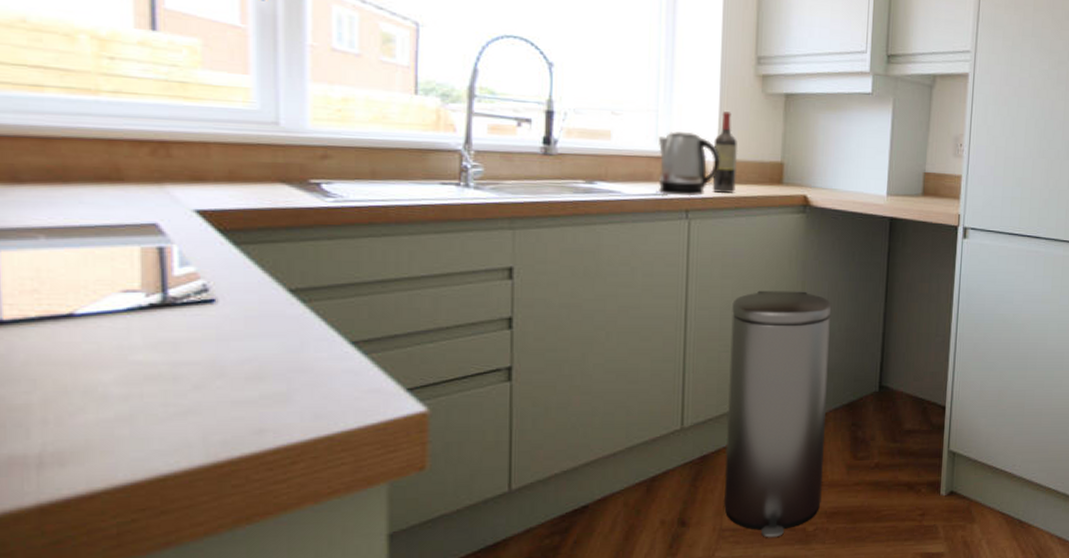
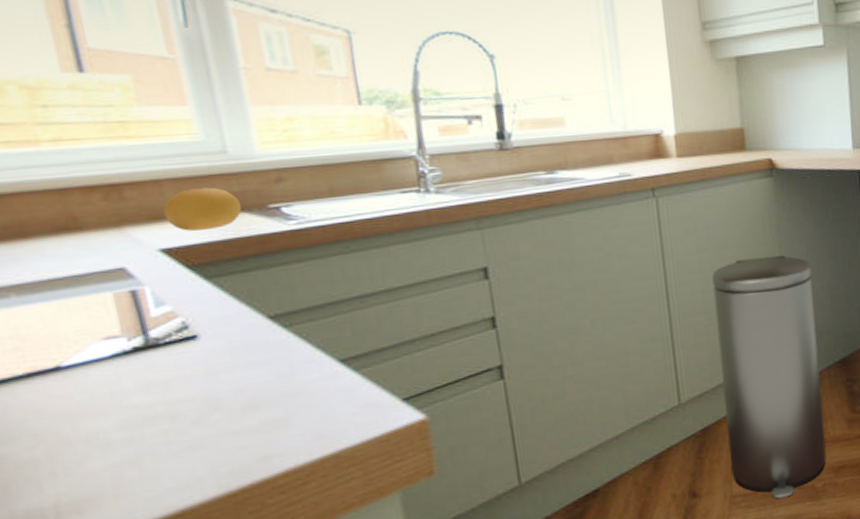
fruit: none [206,154,284,197] -> present [163,187,242,231]
kettle: present [659,131,720,197] -> none [614,109,680,177]
wine bottle: present [712,111,737,193] -> none [669,83,699,167]

